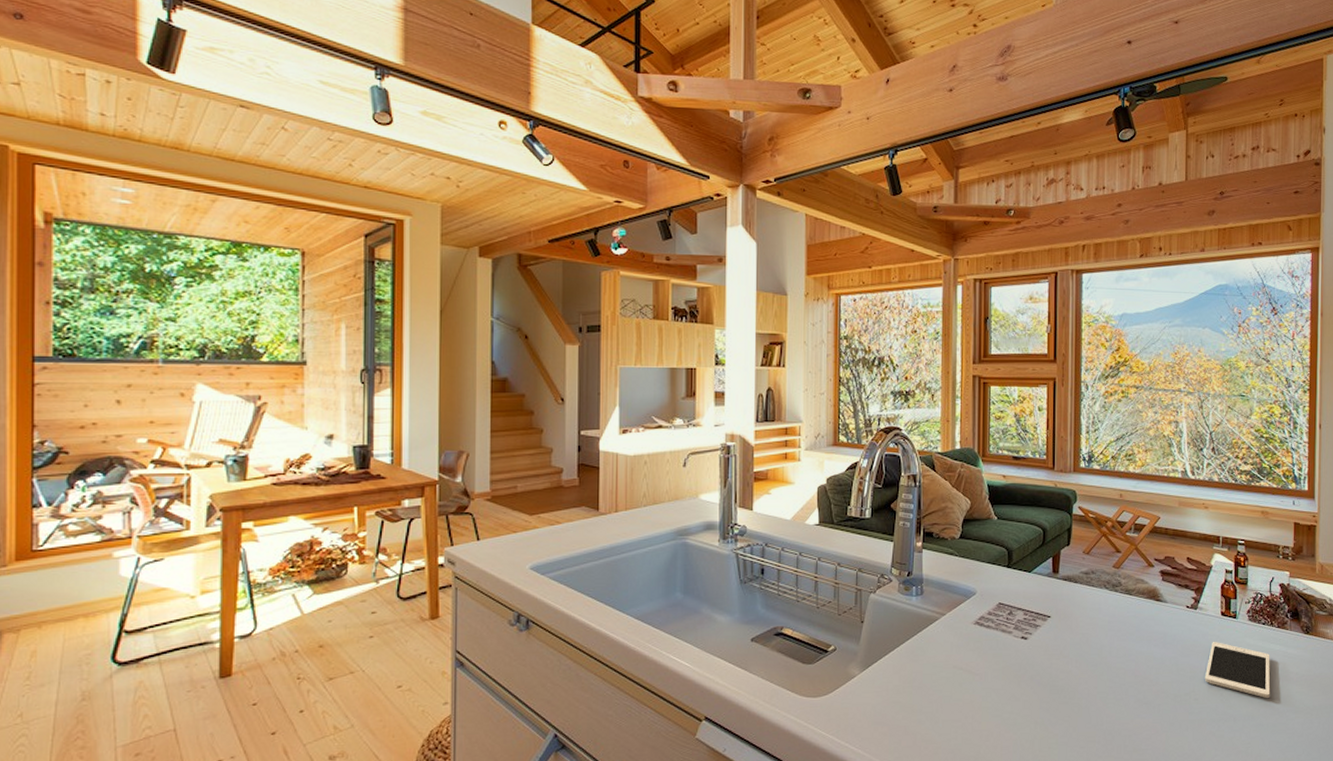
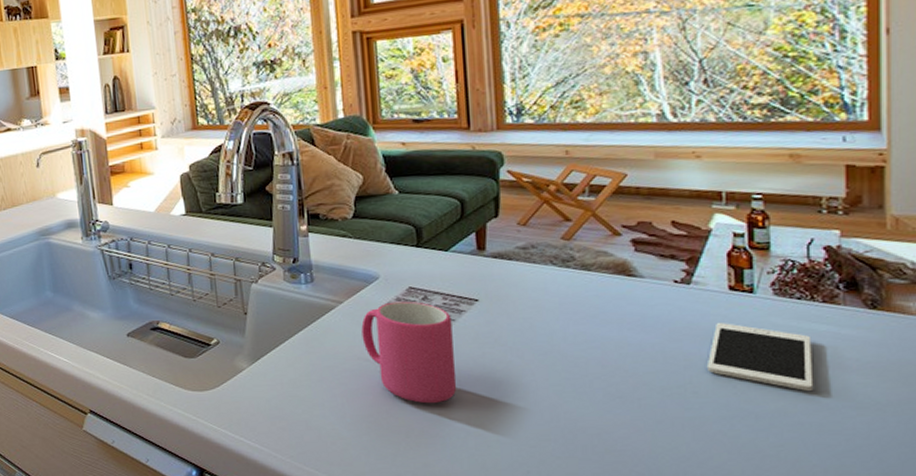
mug: none [958,615,1029,709] -> present [361,301,456,404]

